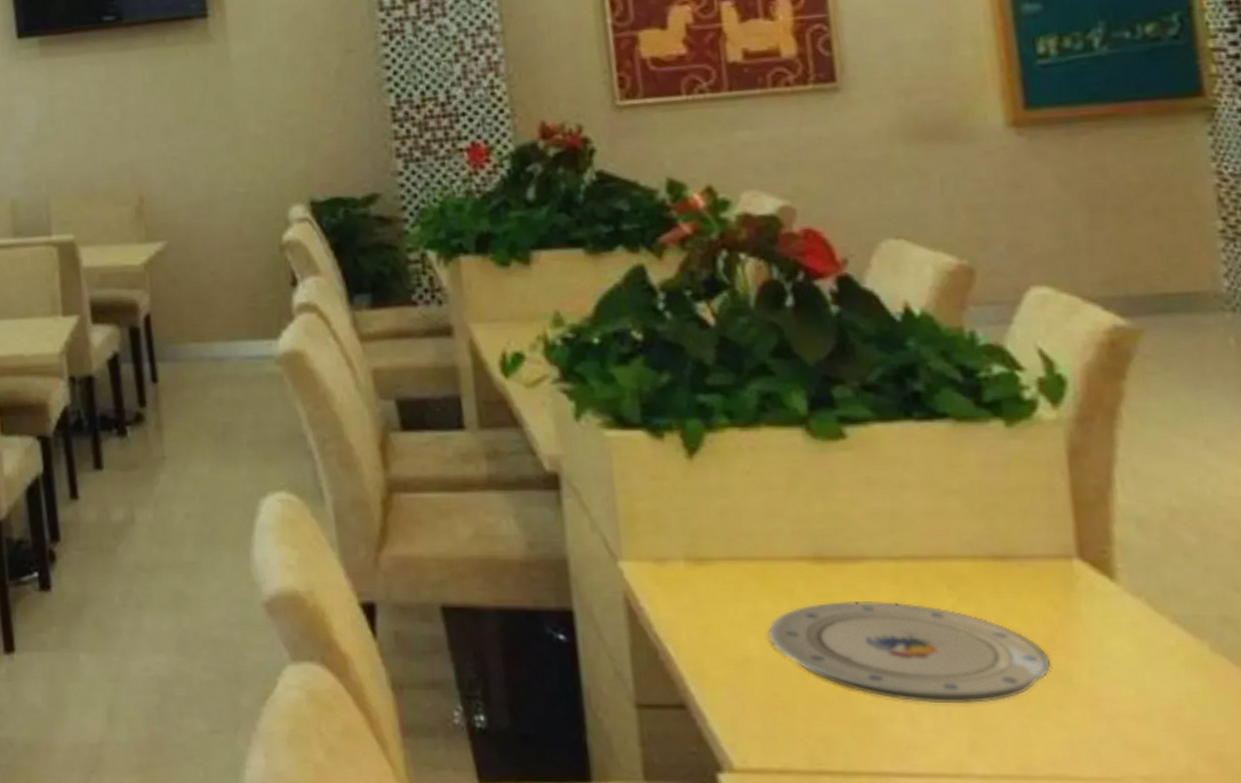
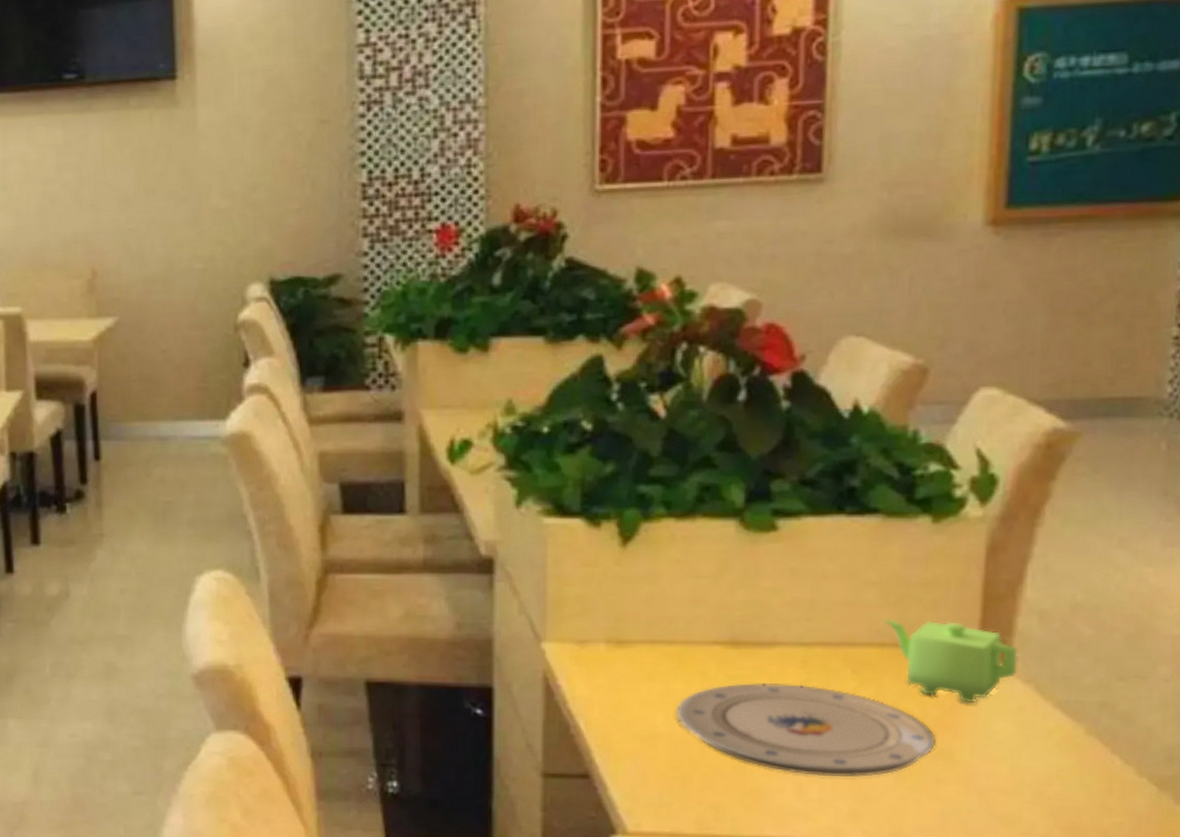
teapot: none [971,529,1124,620] -> present [883,618,1018,704]

